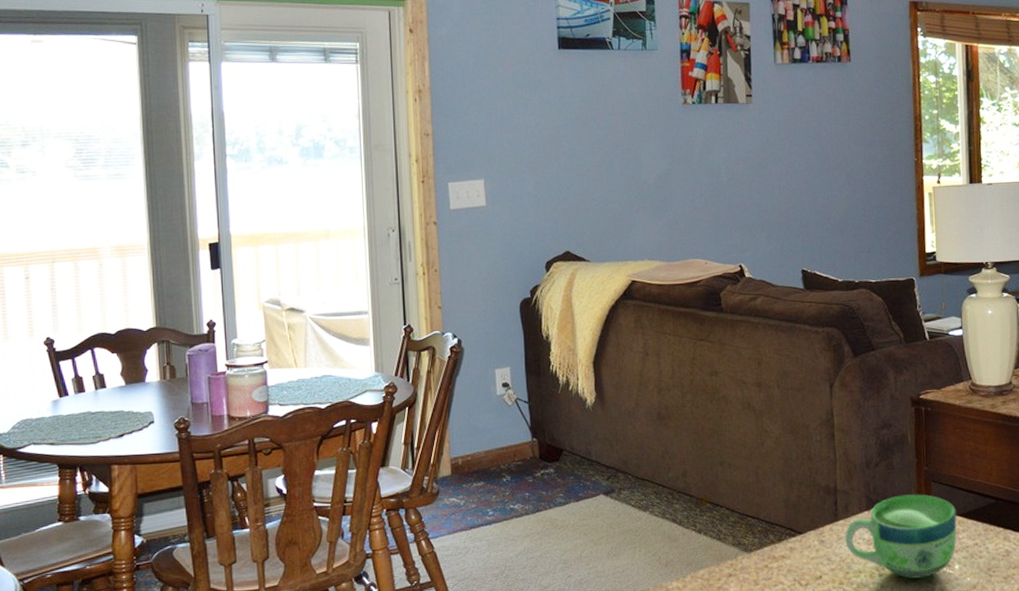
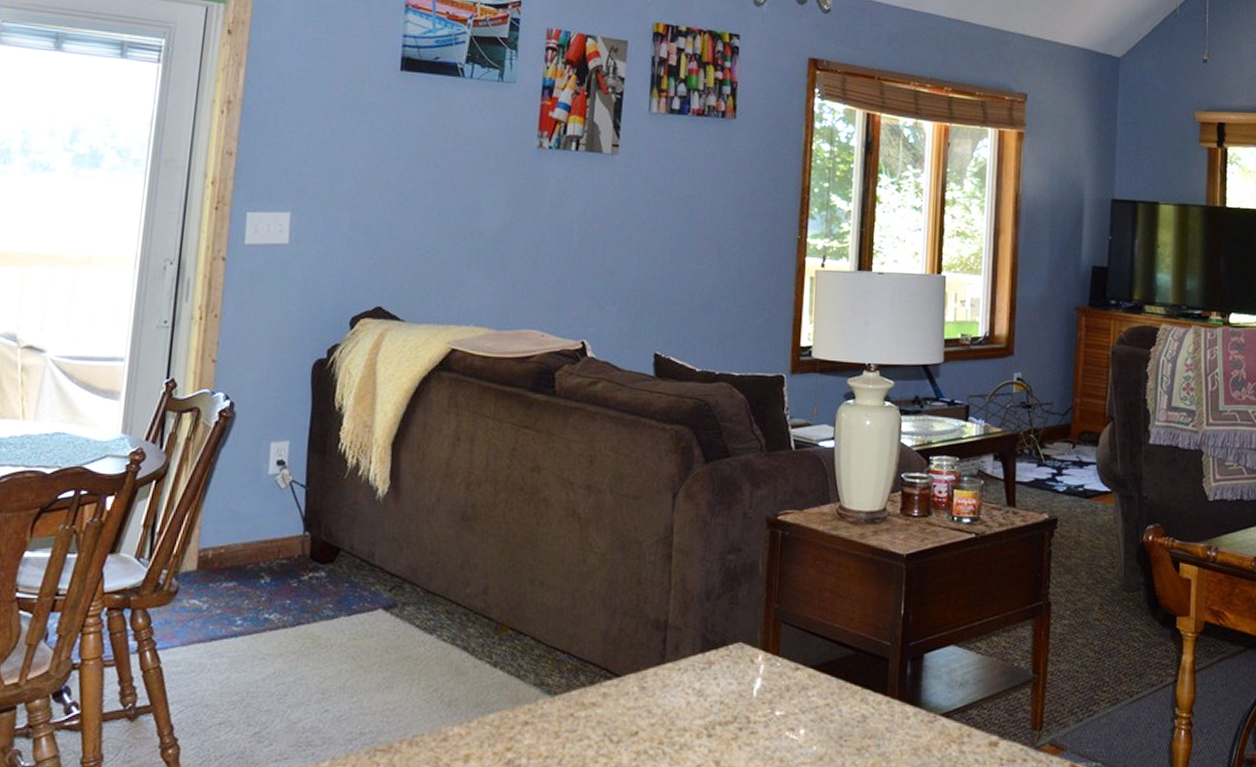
cup: present [845,494,957,579] -> none [671,637,807,743]

